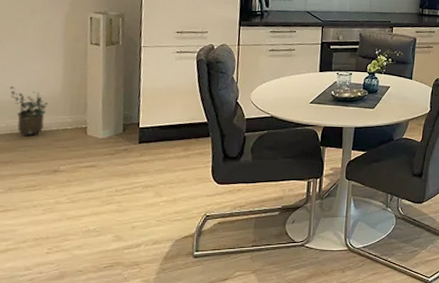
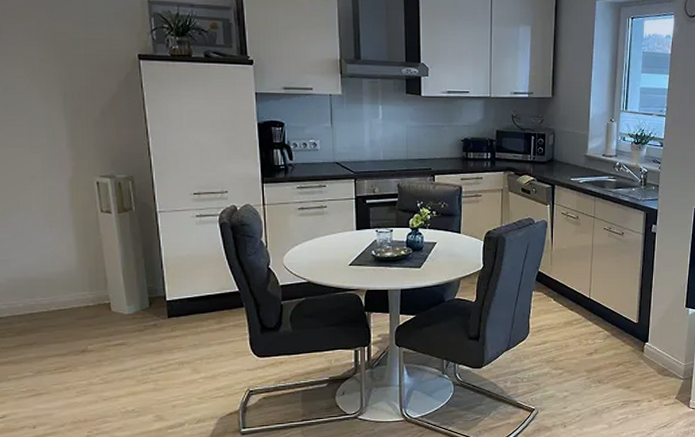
potted plant: present [10,85,49,136] -> none [22,262,66,315]

